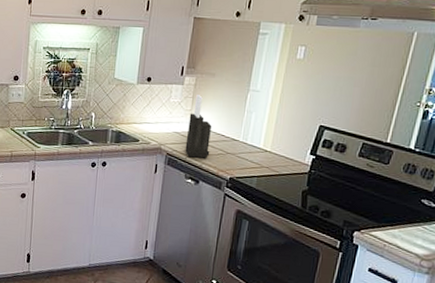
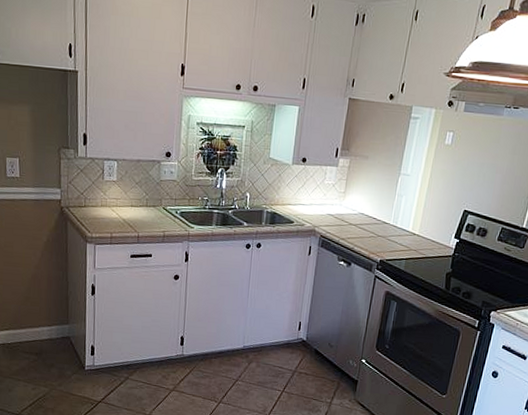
knife block: present [185,95,212,159] -> none [338,177,364,241]

